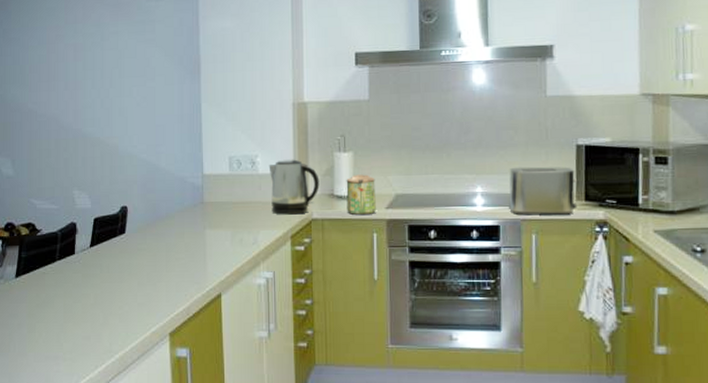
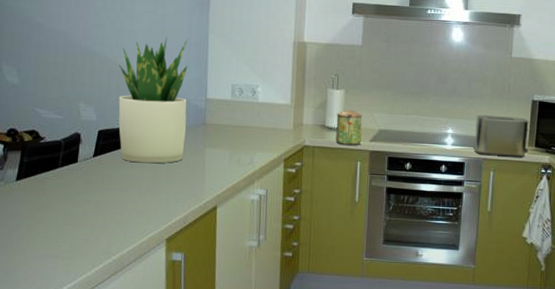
planter: none [110,110,183,251] -> present [118,36,188,164]
kettle: present [268,159,320,215] -> none [268,91,313,141]

